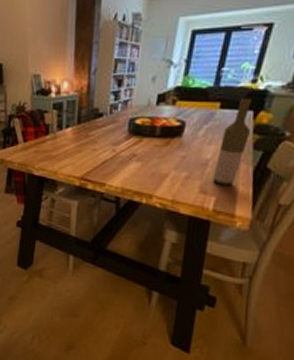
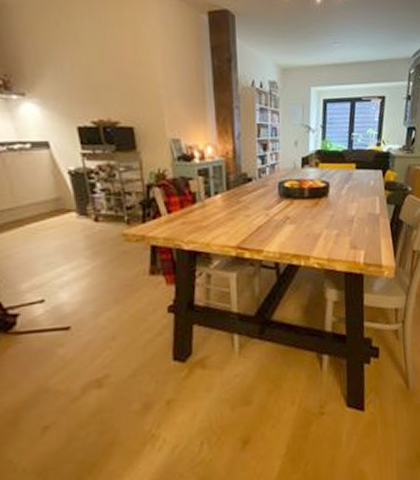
bottle: present [212,98,252,185] -> none [359,159,382,239]

